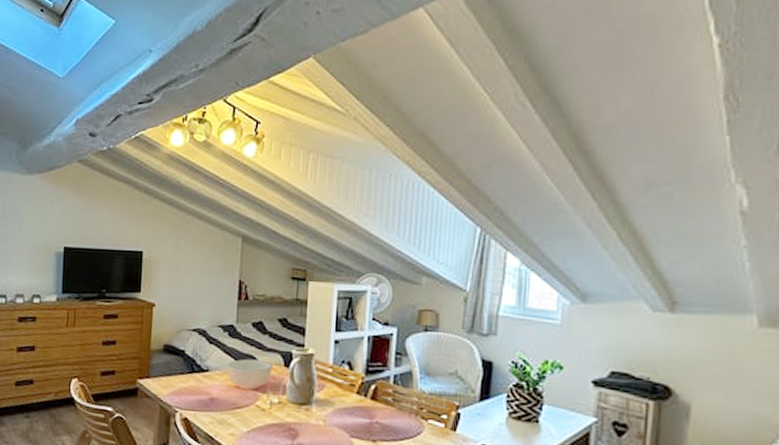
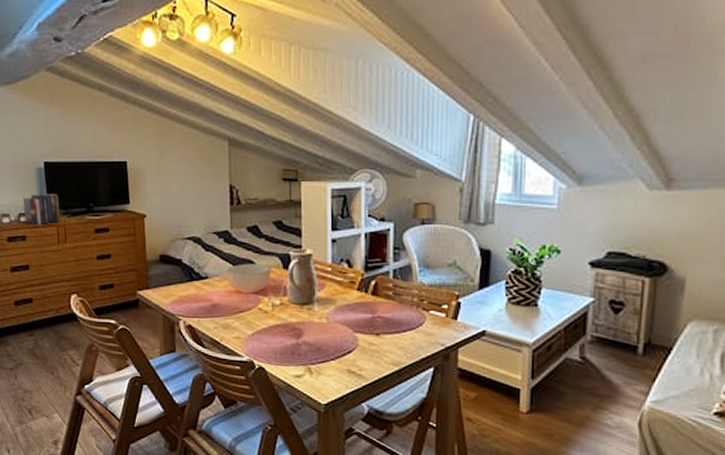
books: none [37,277,74,308] -> present [22,194,61,226]

